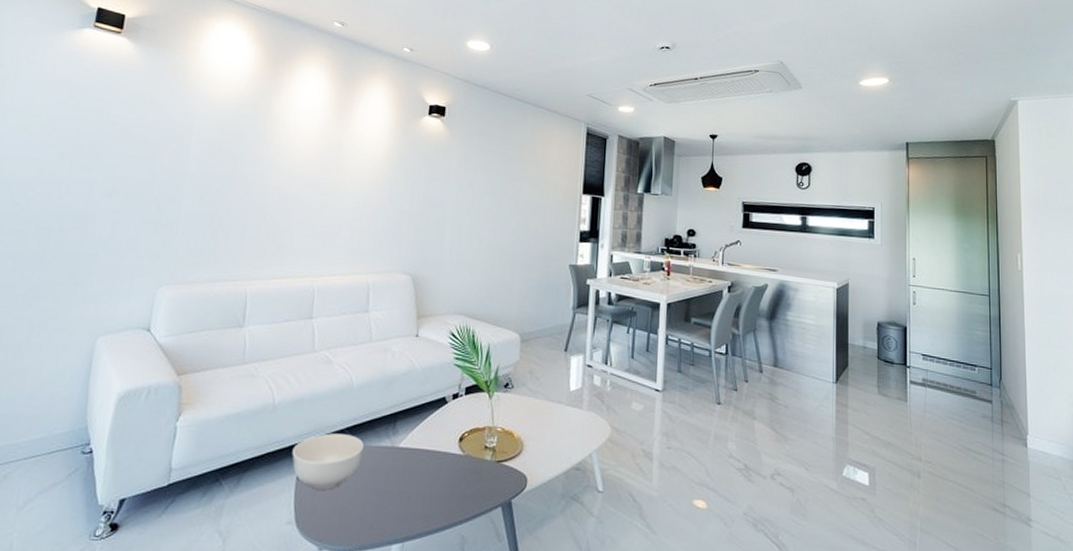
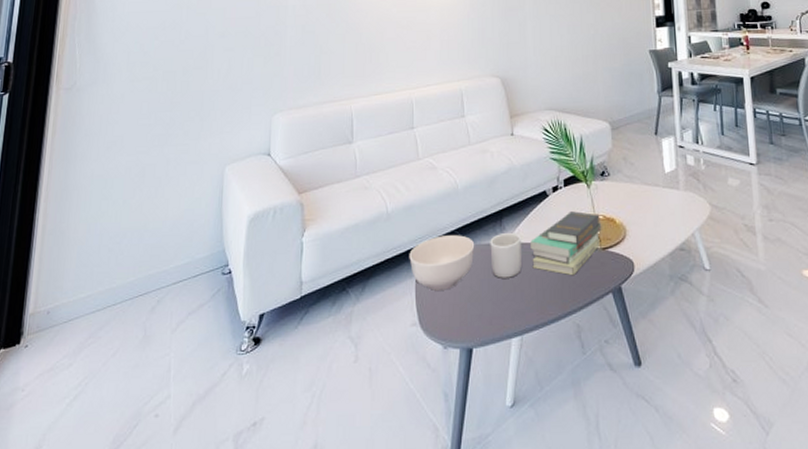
mug: none [379,436,415,483] -> present [490,232,523,278]
books: none [422,421,499,487] -> present [530,211,602,276]

